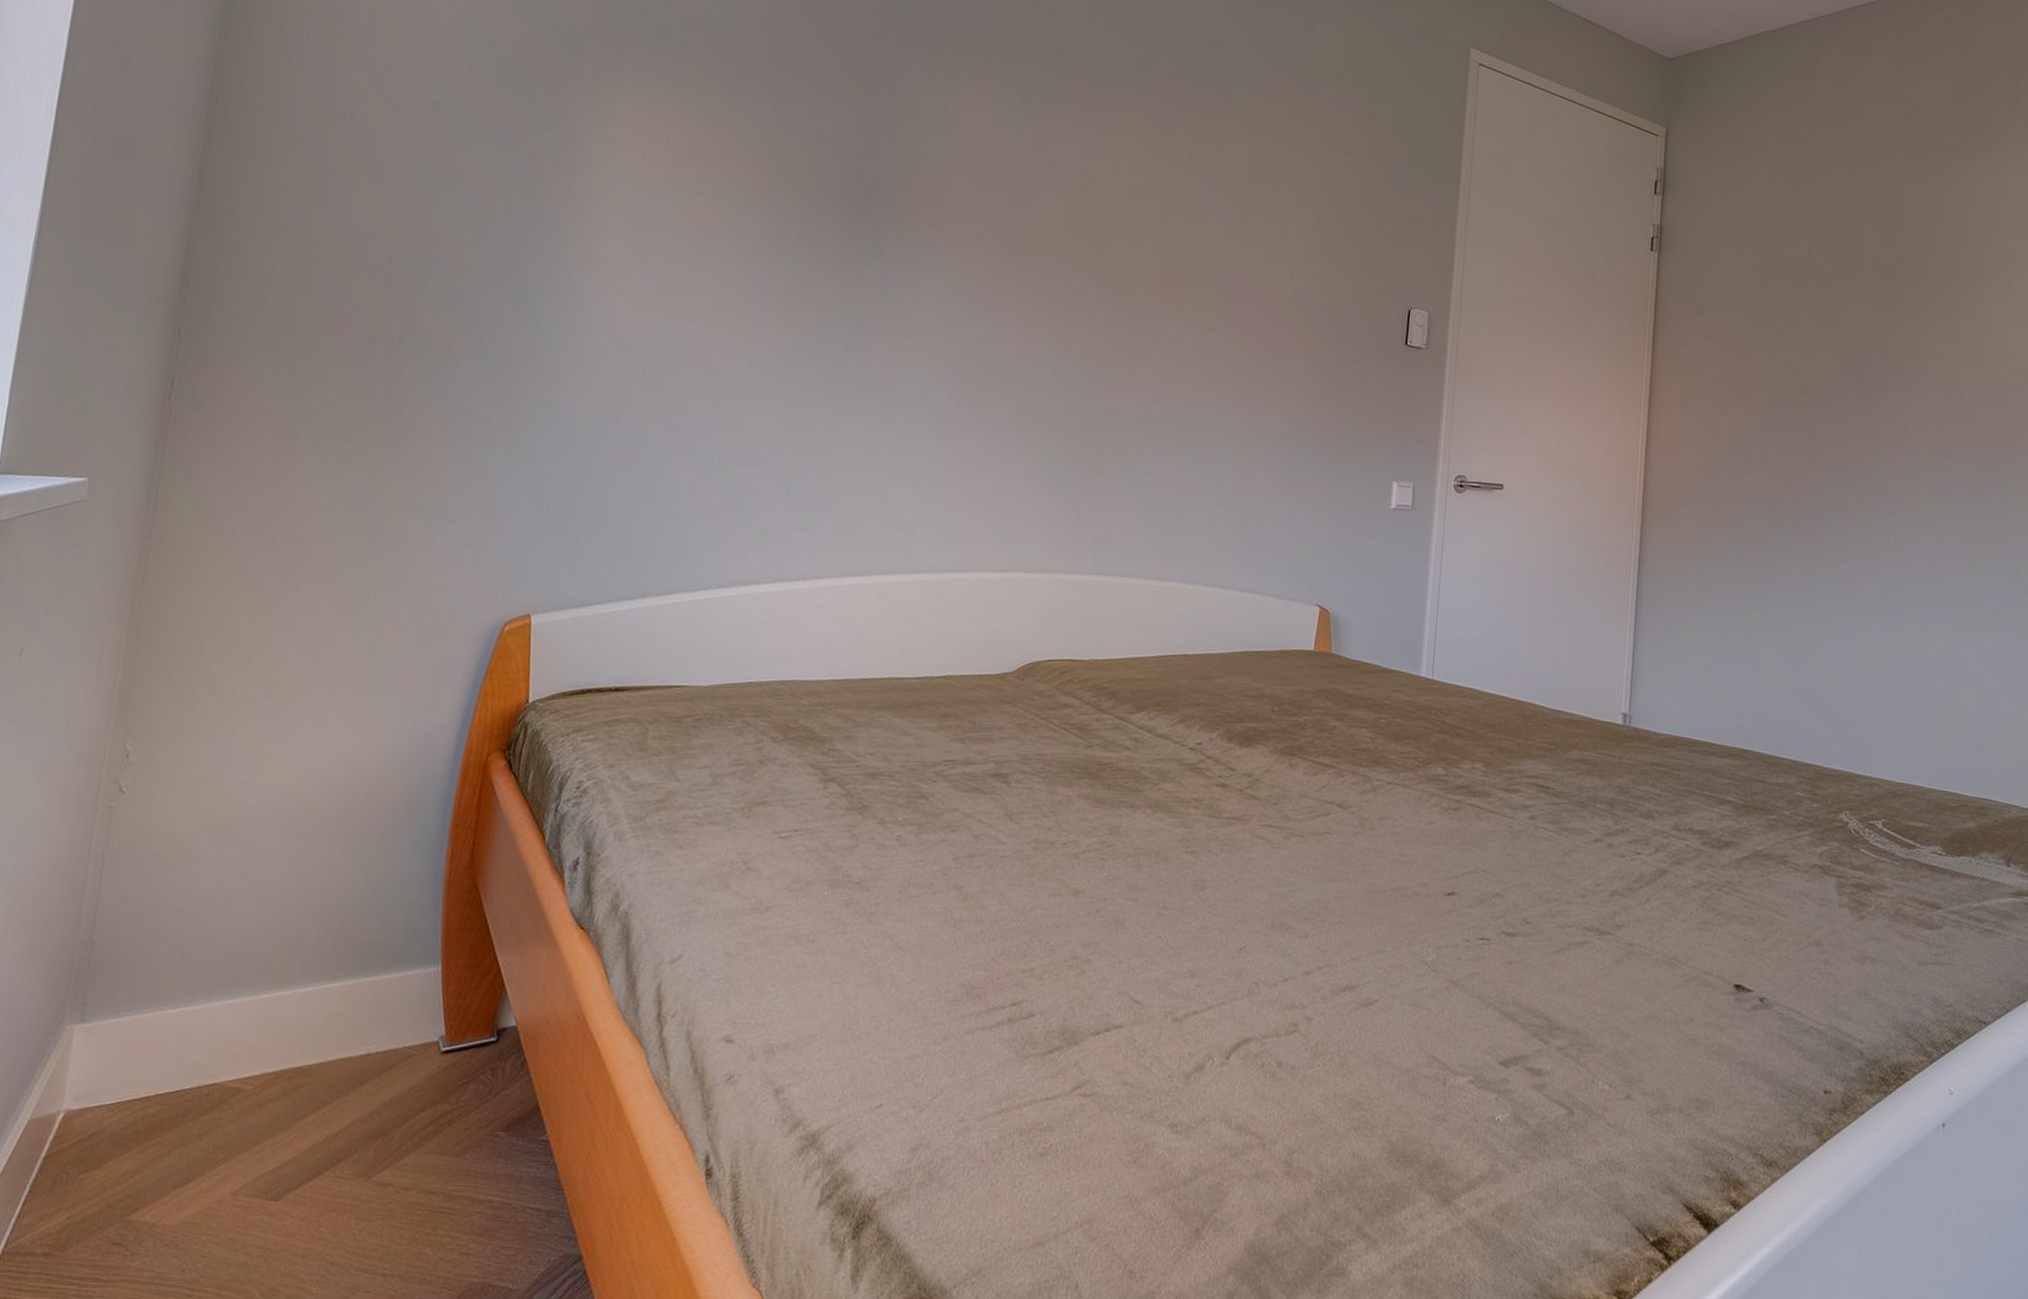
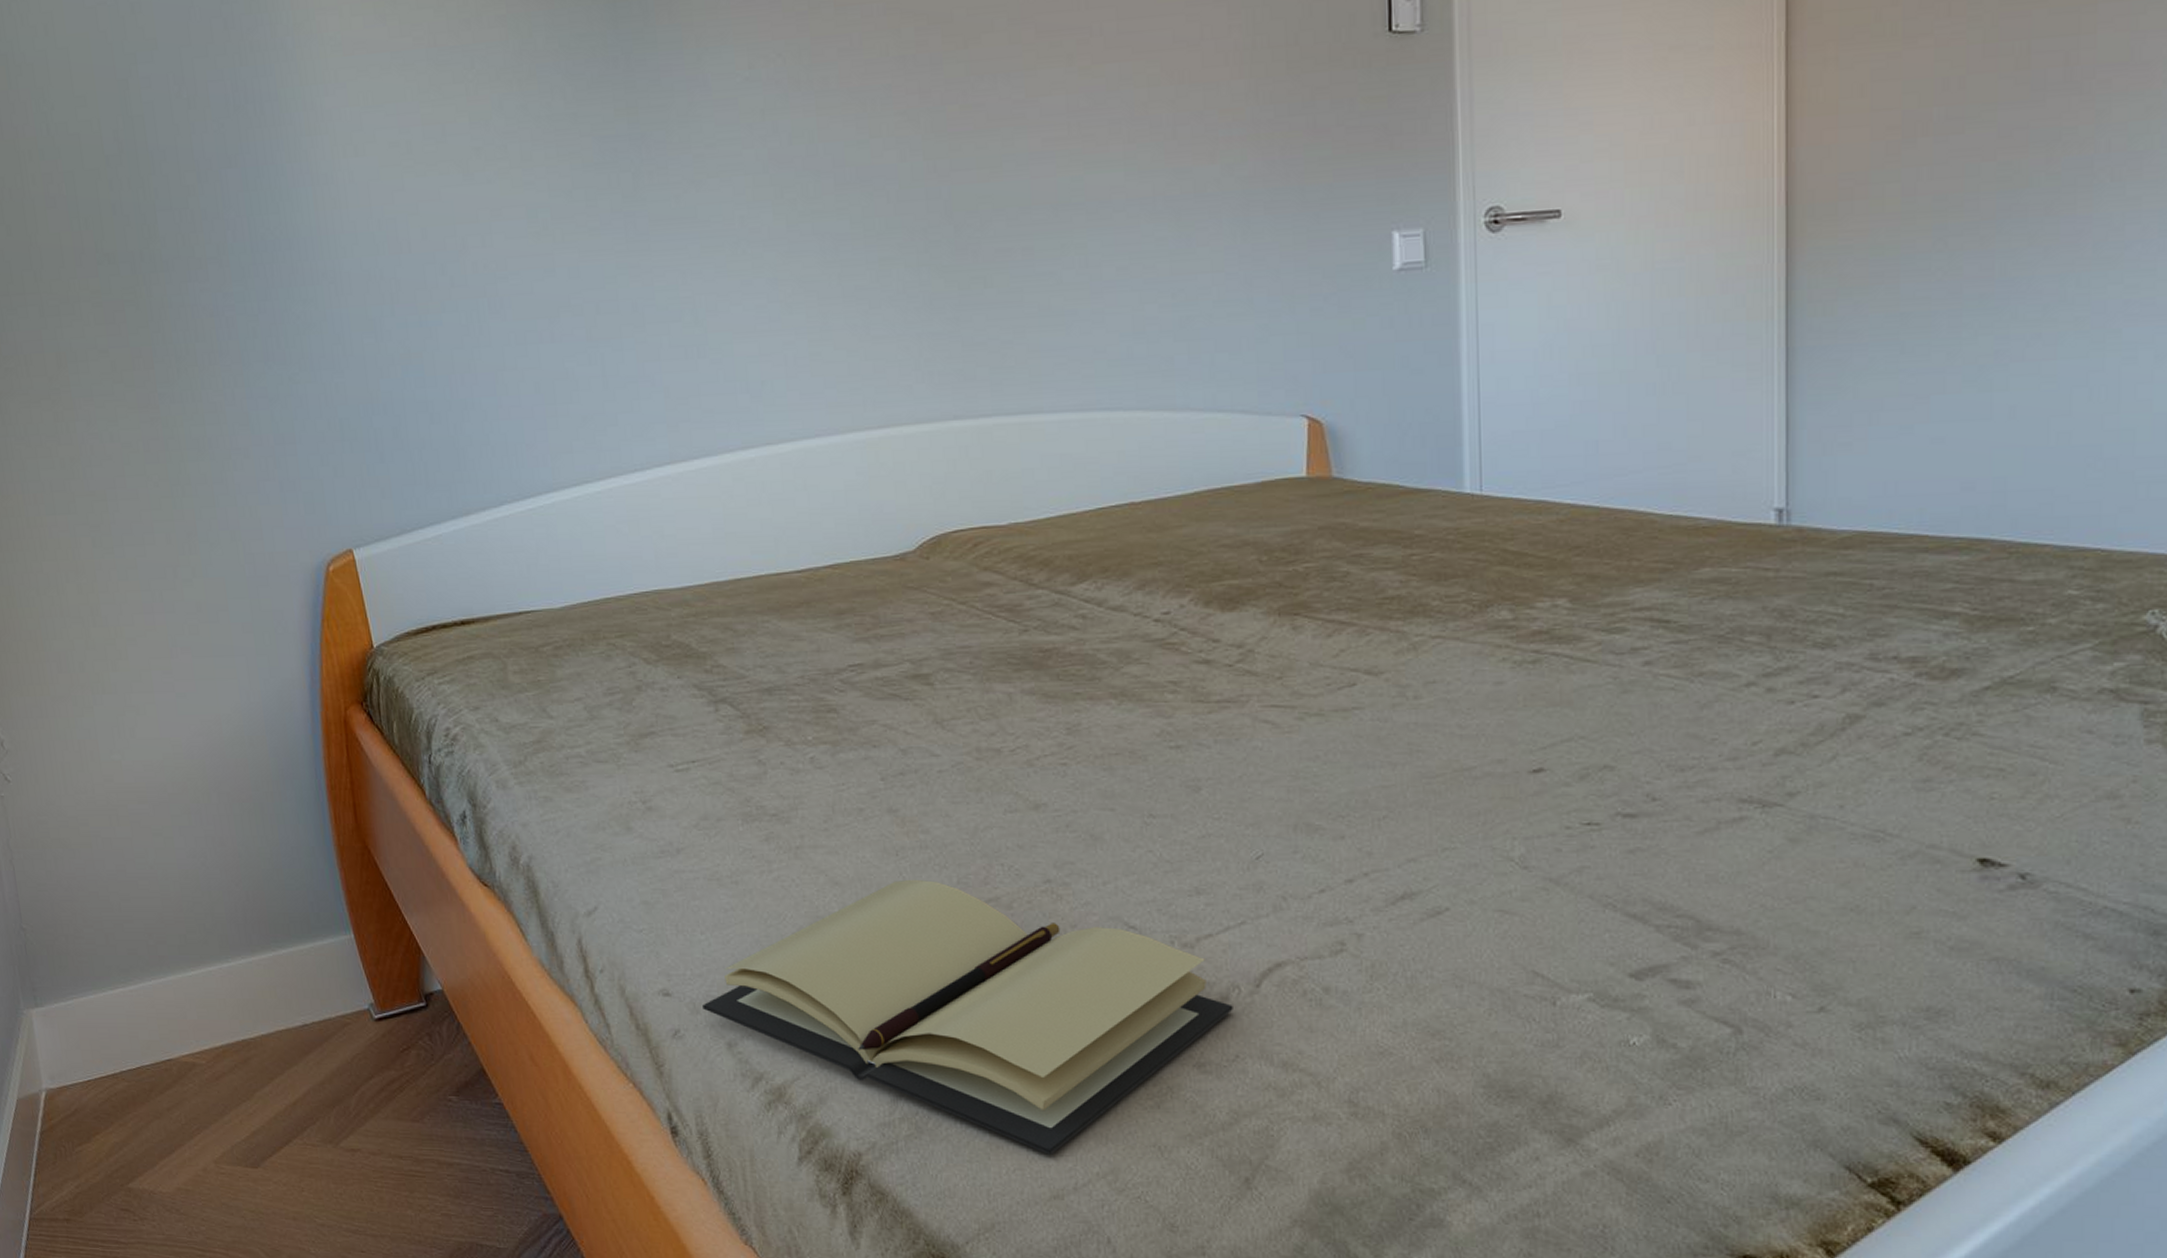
book: none [759,948,1206,1204] -> present [703,879,1233,1155]

